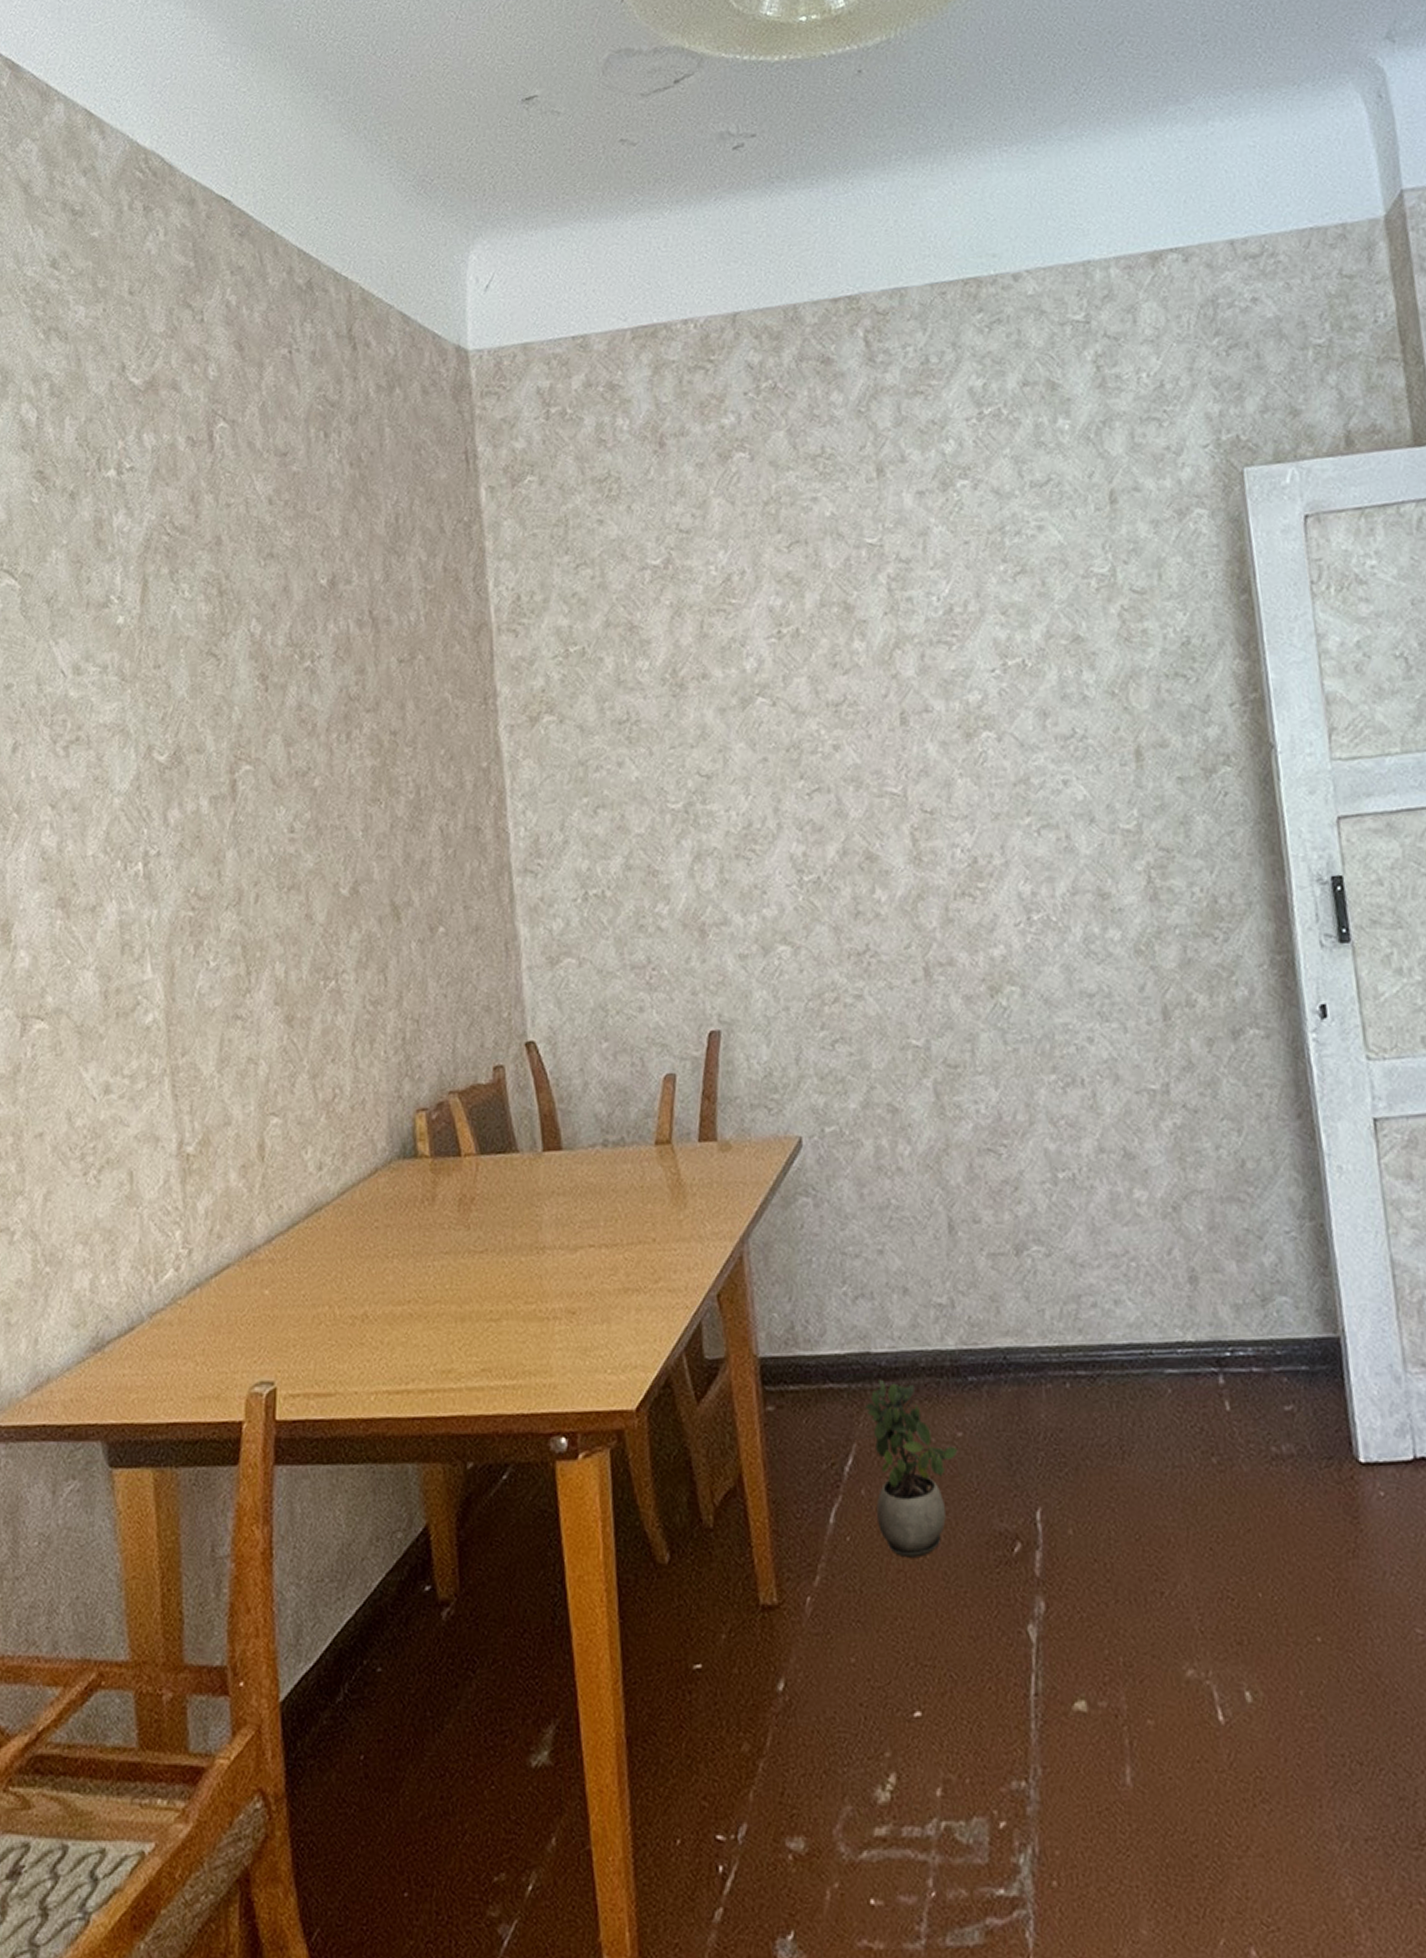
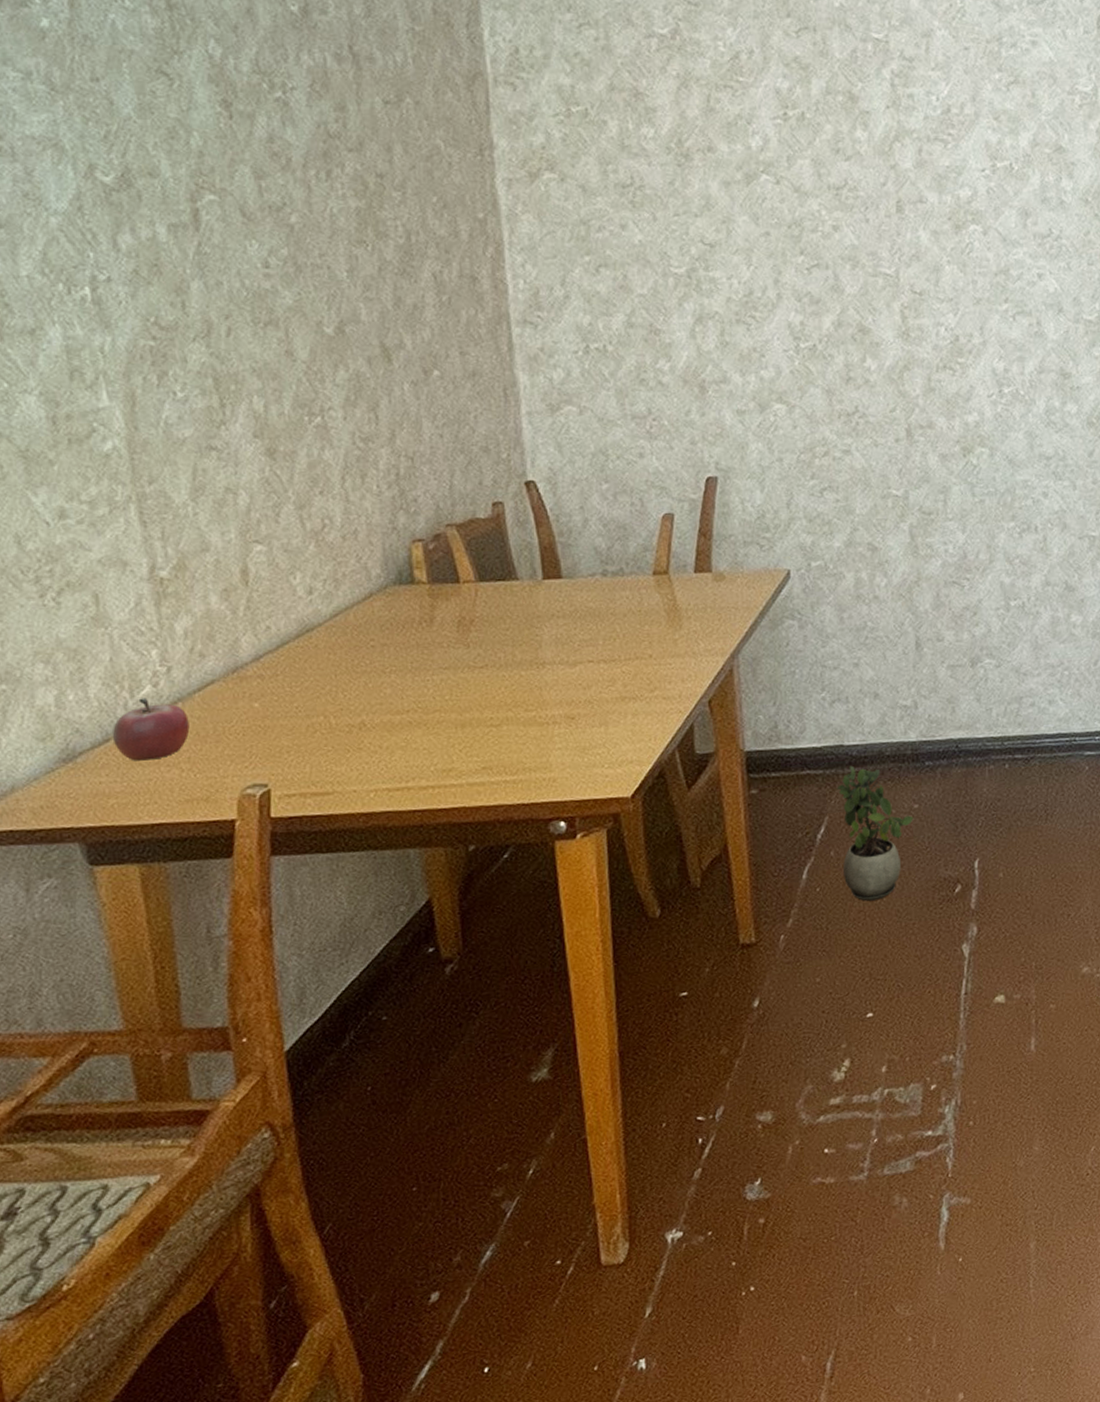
fruit: none [136,1283,206,1352] -> present [112,698,190,761]

